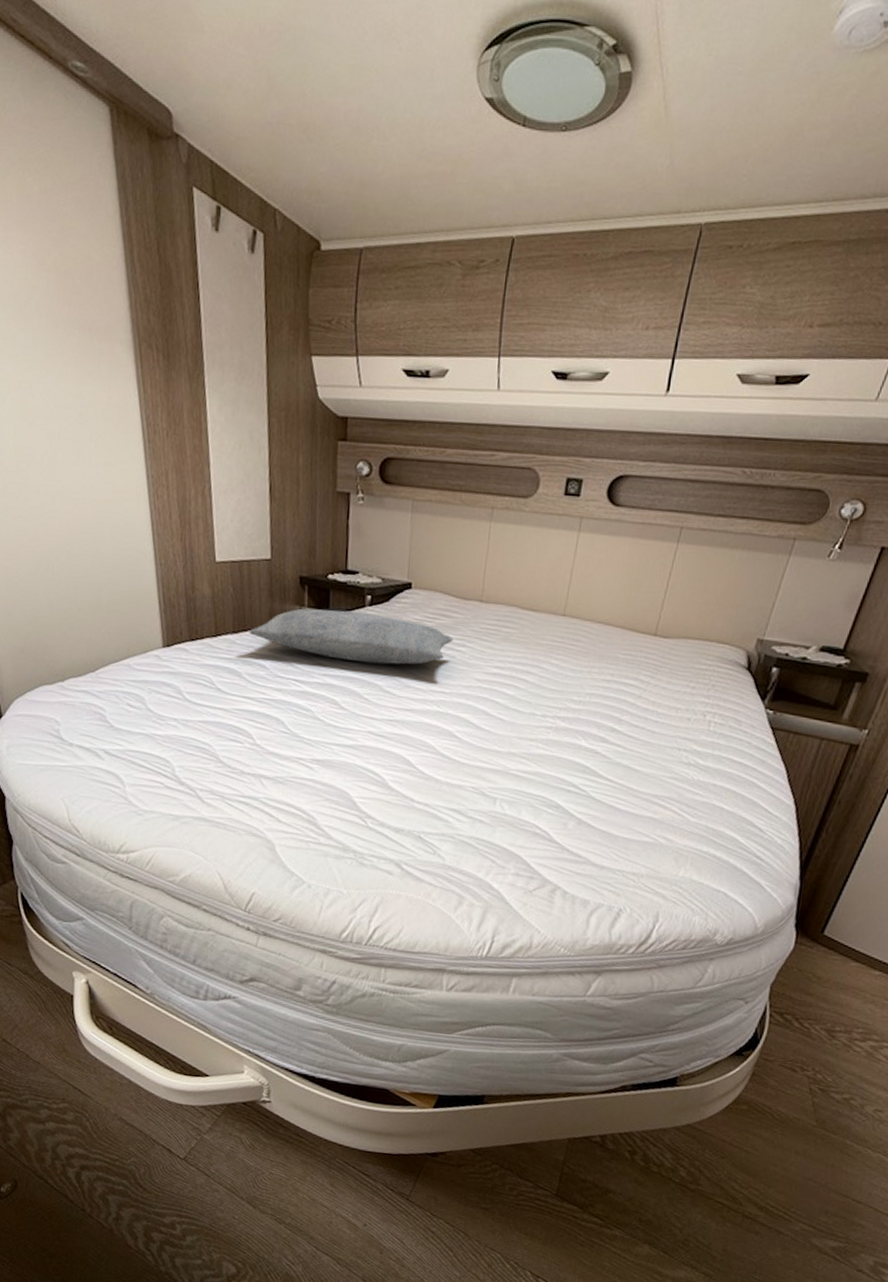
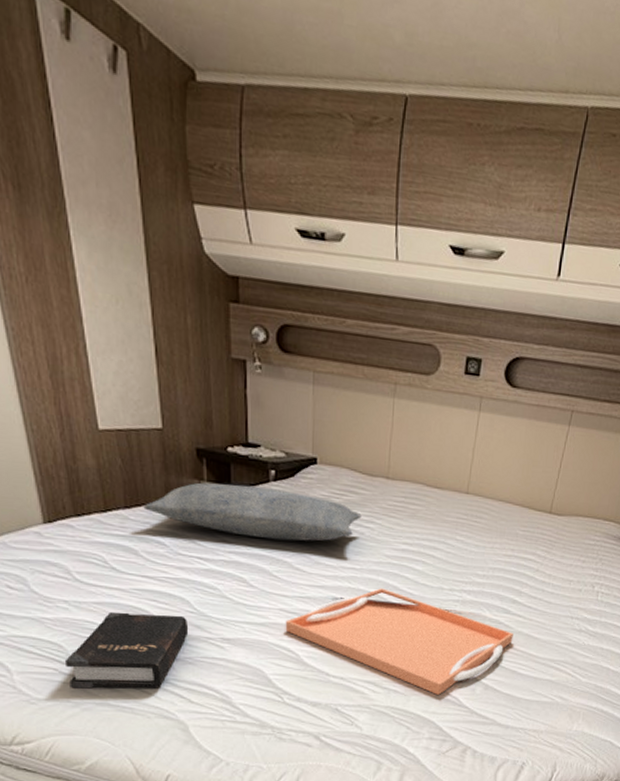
hardback book: none [170,730,282,806] -> present [64,611,189,689]
serving tray: none [372,713,611,828] -> present [285,588,513,695]

